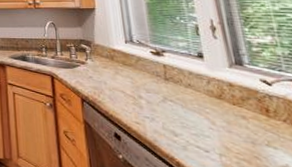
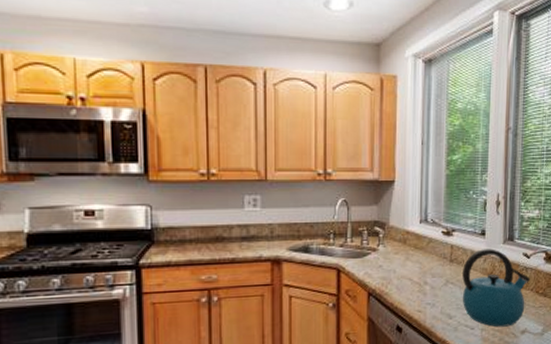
kettle: none [181,71,280,158] -> present [462,249,531,327]

